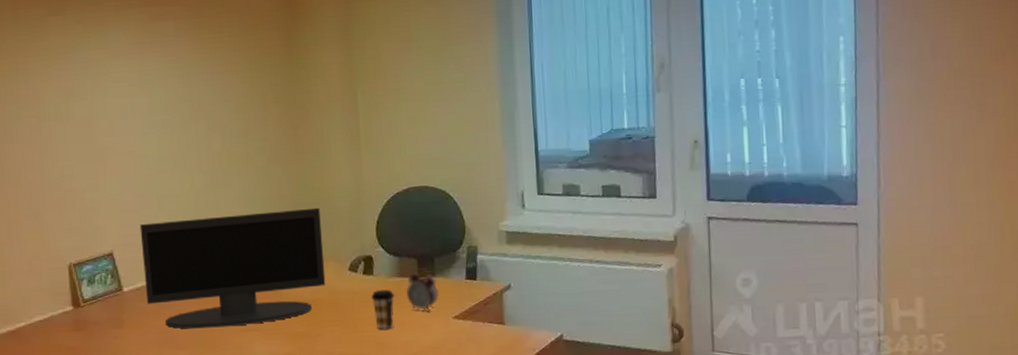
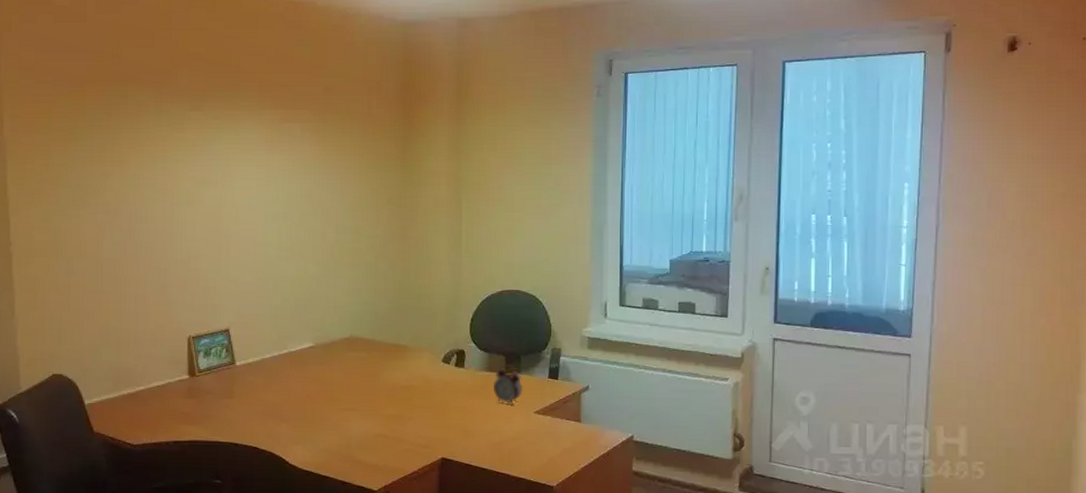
monitor: present [139,207,326,329] -> none [255,302,421,405]
coffee cup: present [371,290,395,330] -> none [461,382,482,418]

